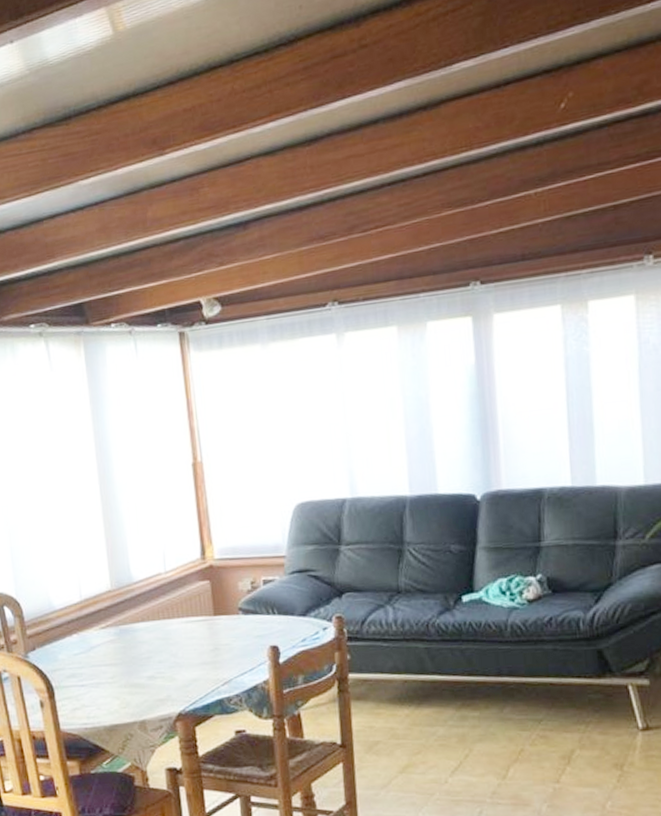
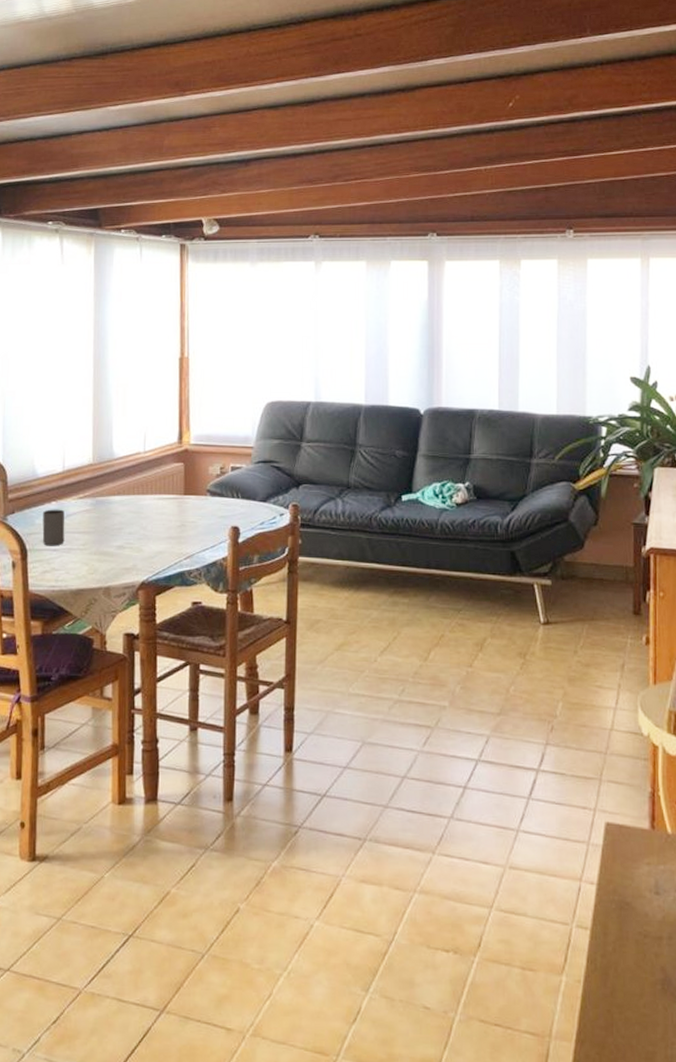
cup: none [65,641,92,682] -> present [42,509,65,546]

